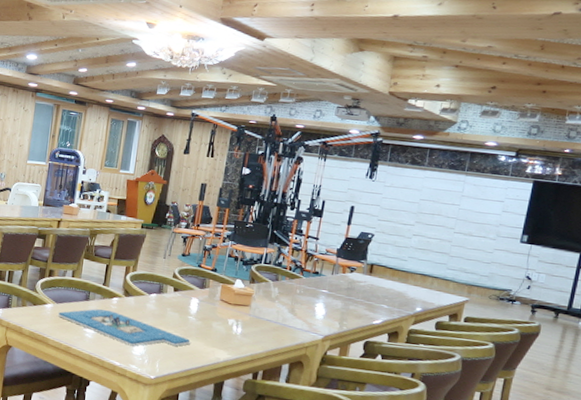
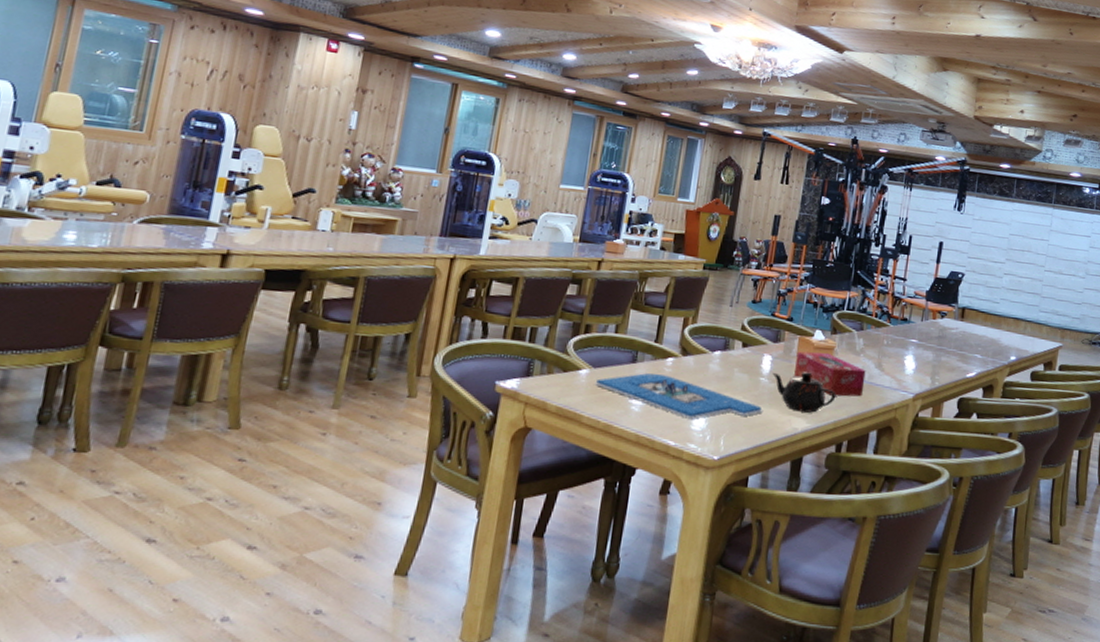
teapot: none [199,313,254,347] -> present [772,372,836,413]
tissue box: none [216,296,280,336] -> present [793,351,866,397]

